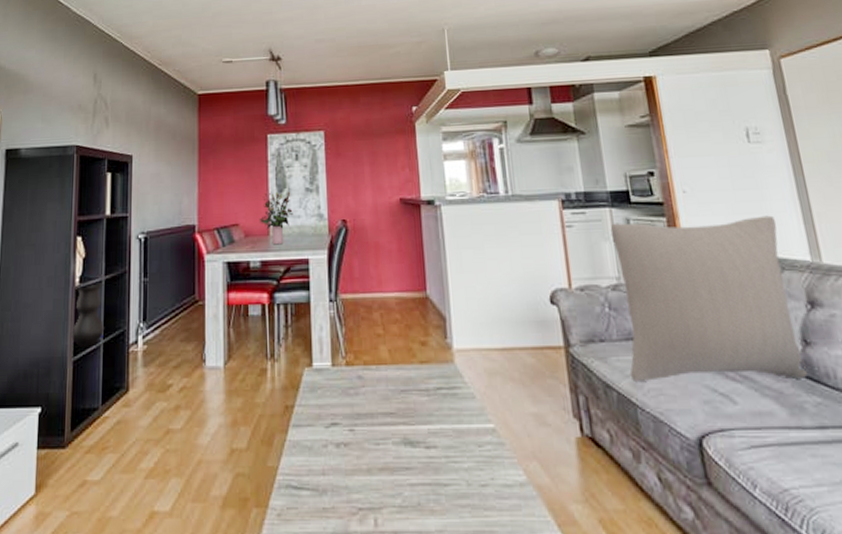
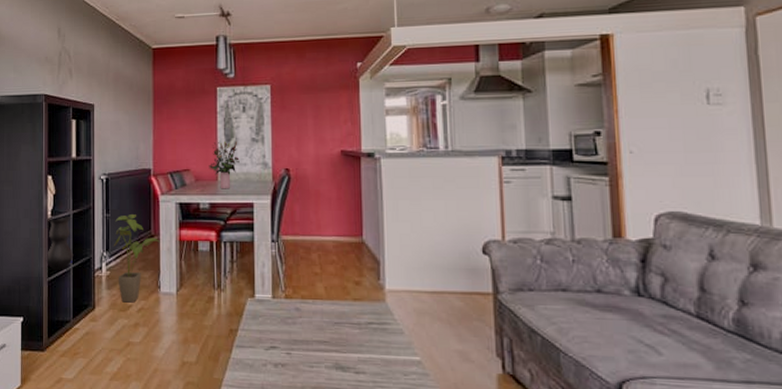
house plant: none [152,276,206,382] -> present [114,213,160,303]
pillow: present [610,215,808,381] -> none [549,178,741,336]

